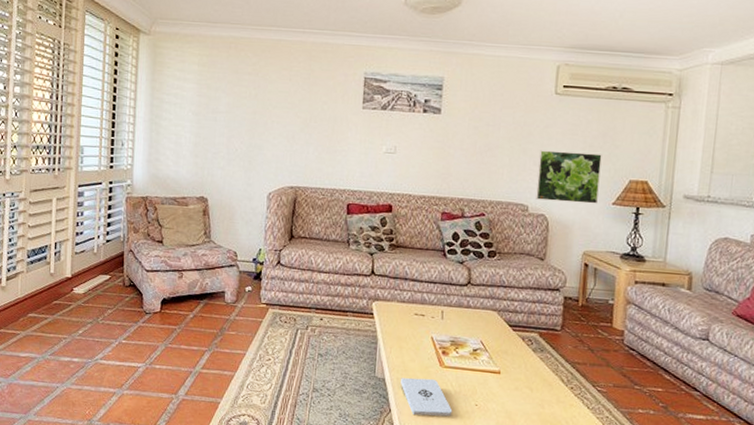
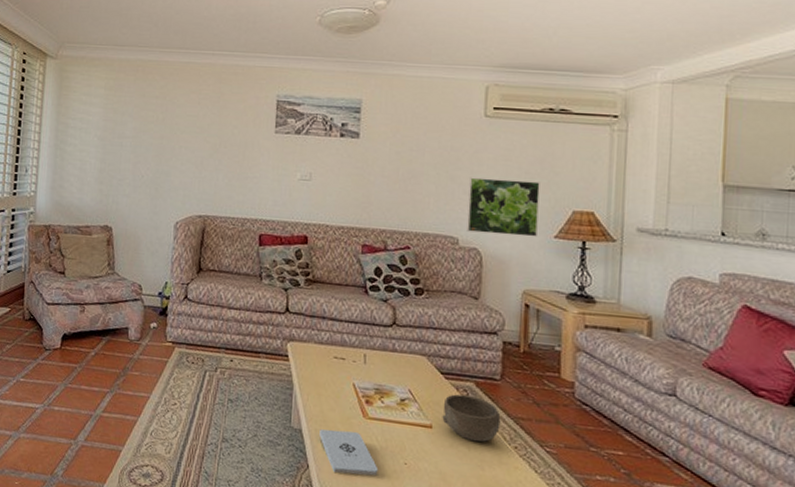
bowl: none [509,344,560,385] -> present [442,394,501,443]

